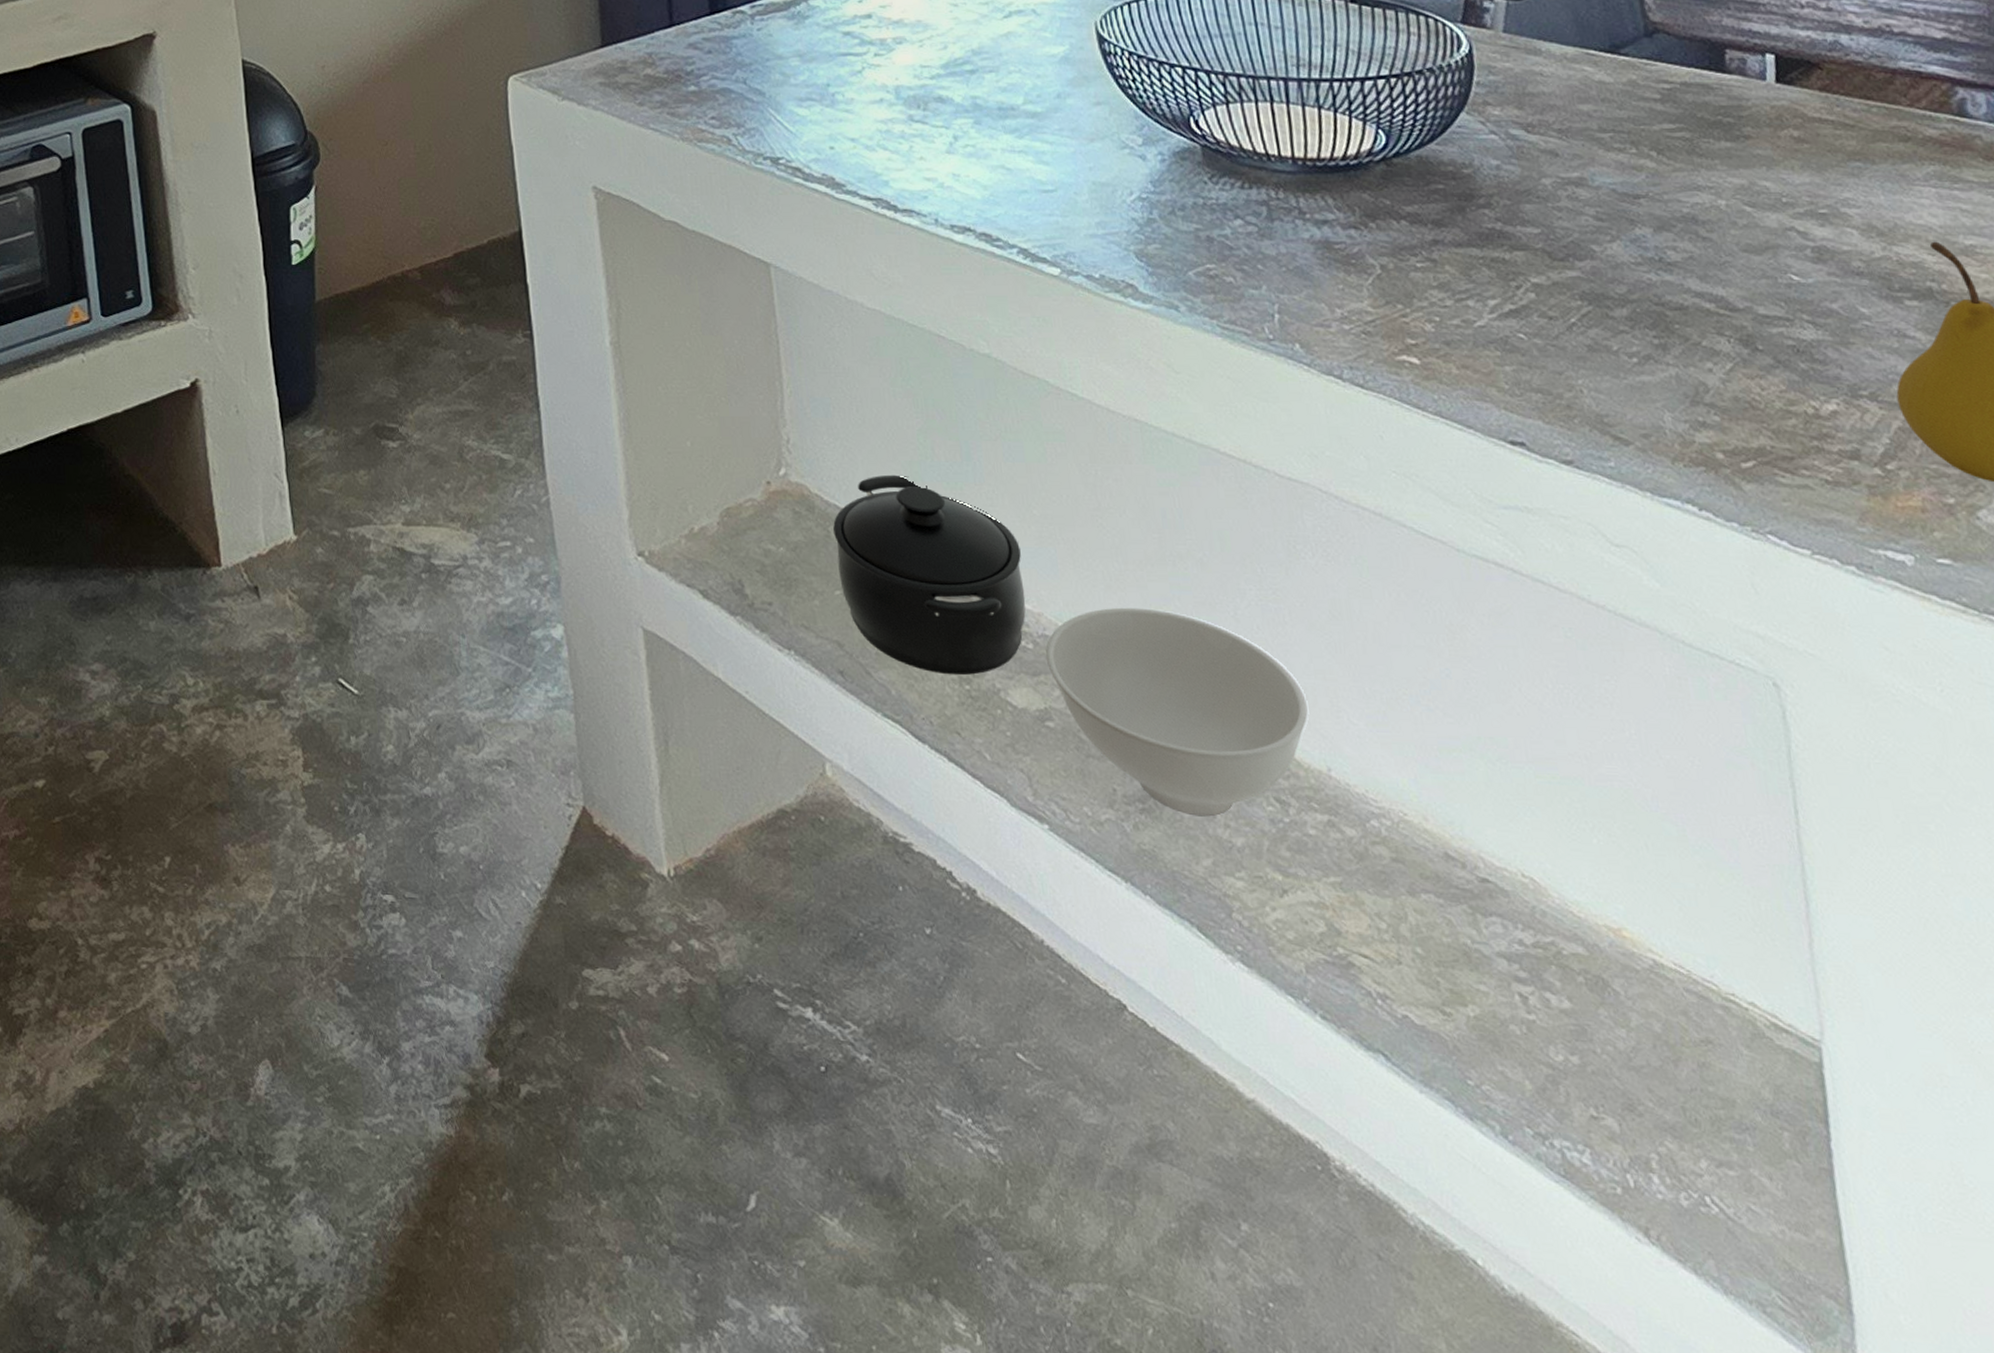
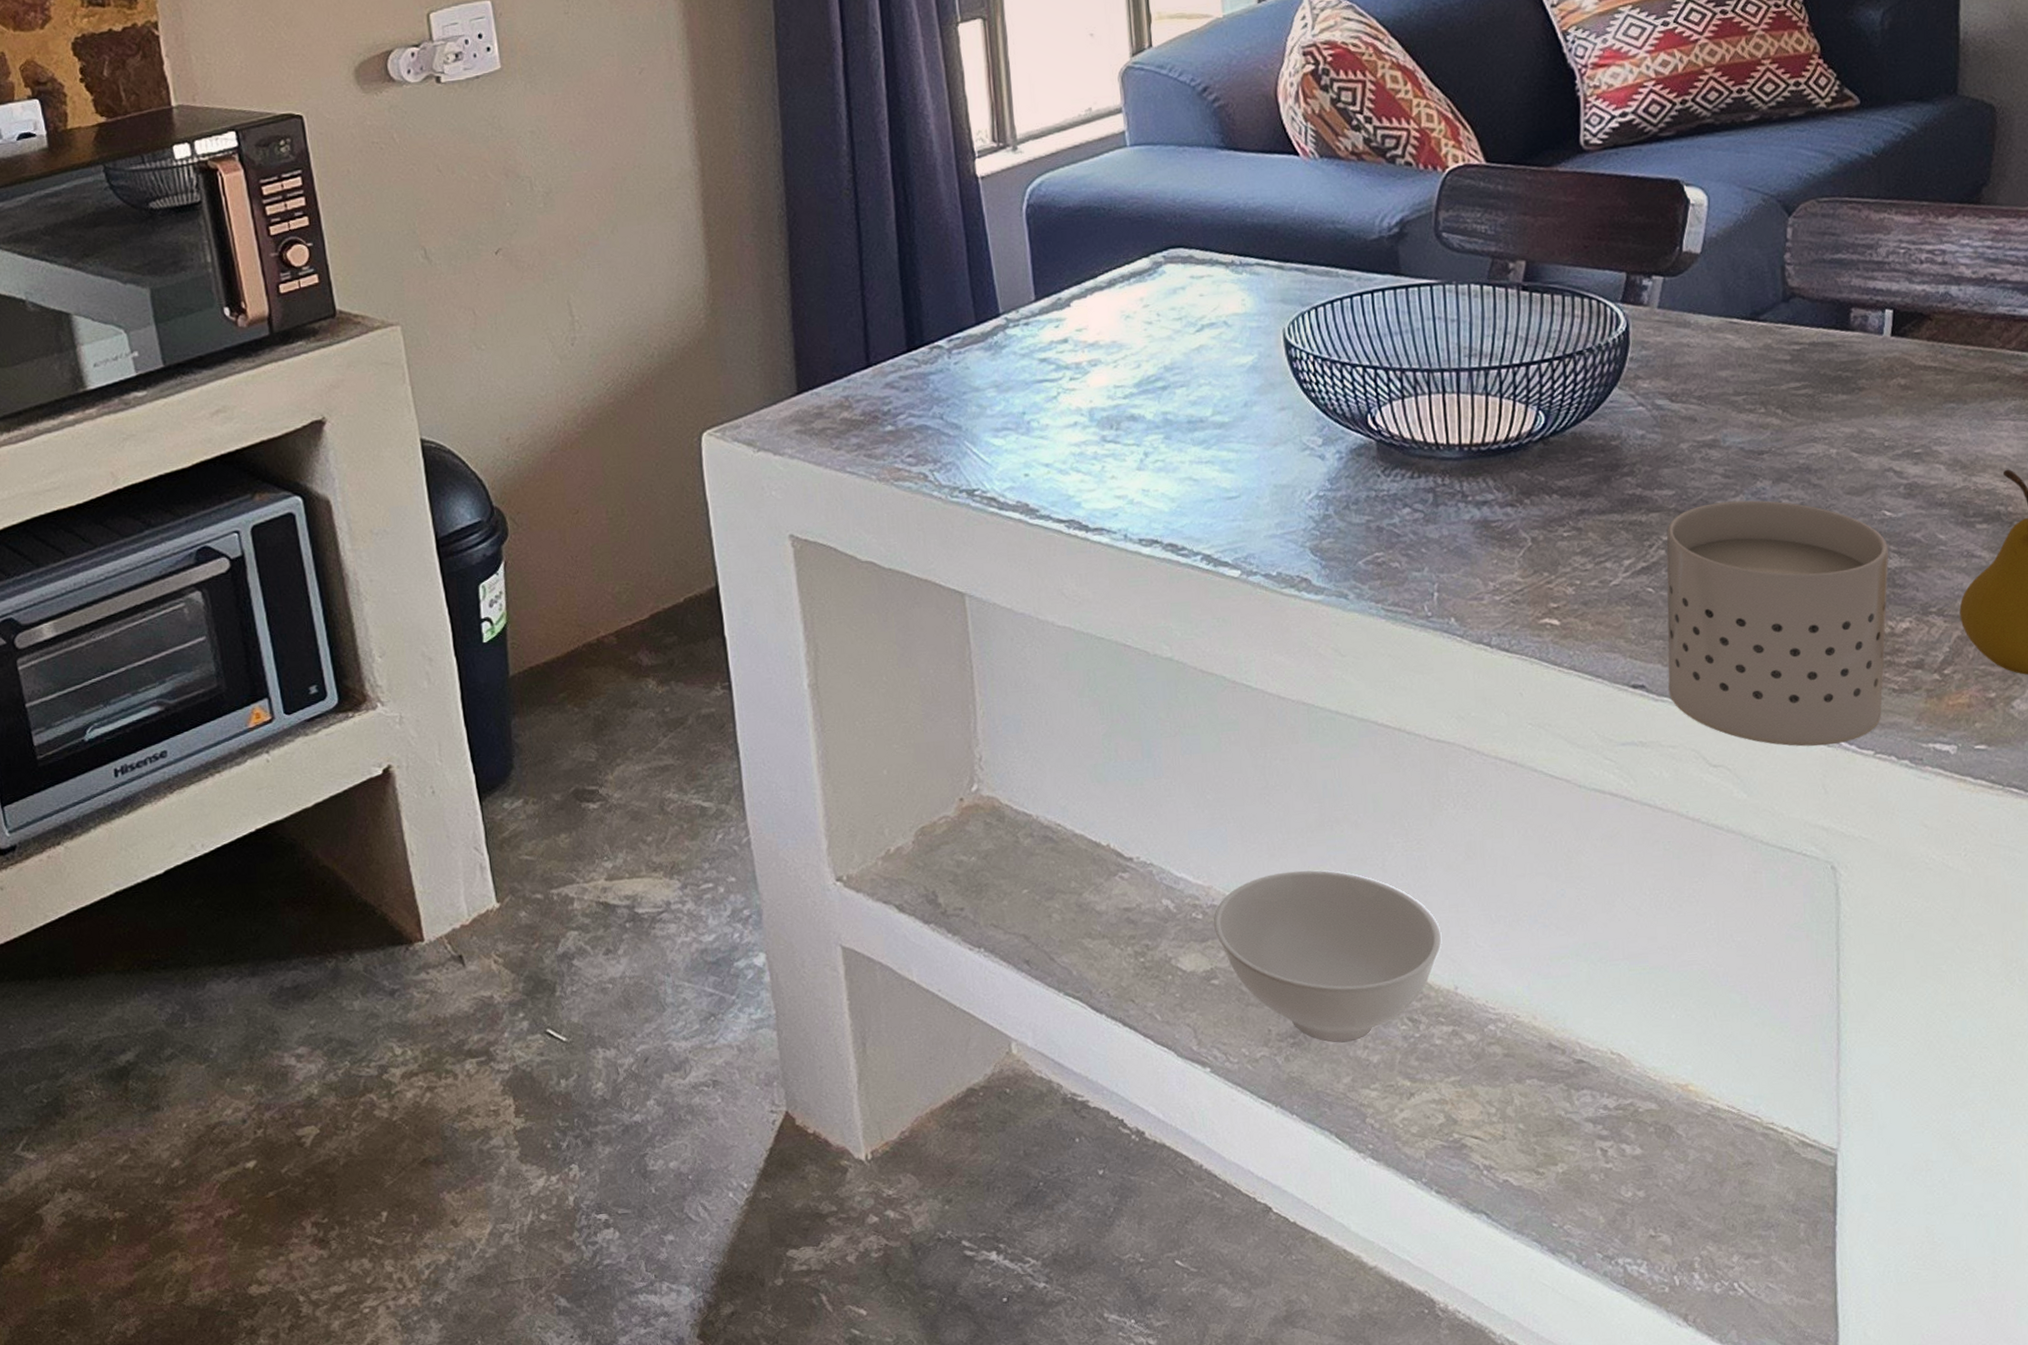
saucepan: present [833,476,1026,676] -> none [1022,778,1197,951]
mug: none [1535,247,1815,537] -> present [1666,500,1889,747]

